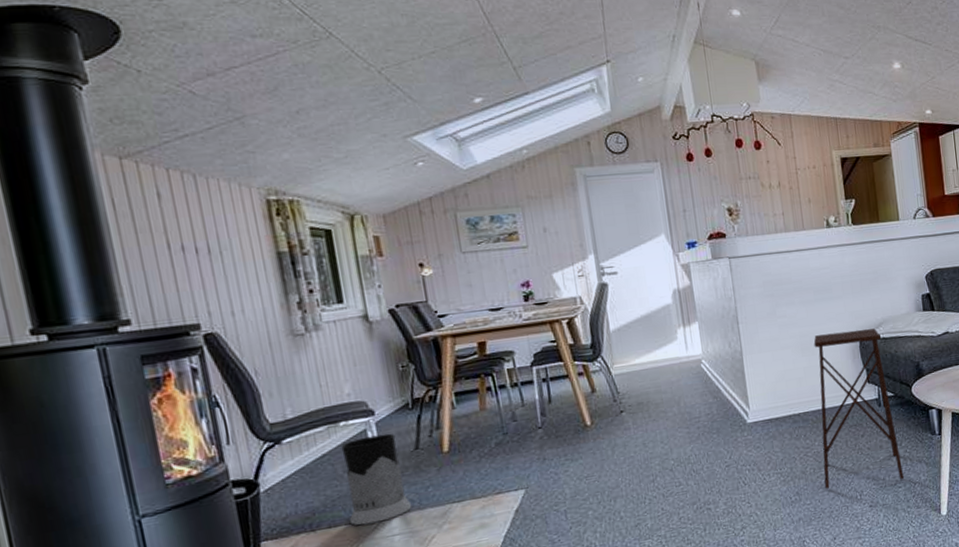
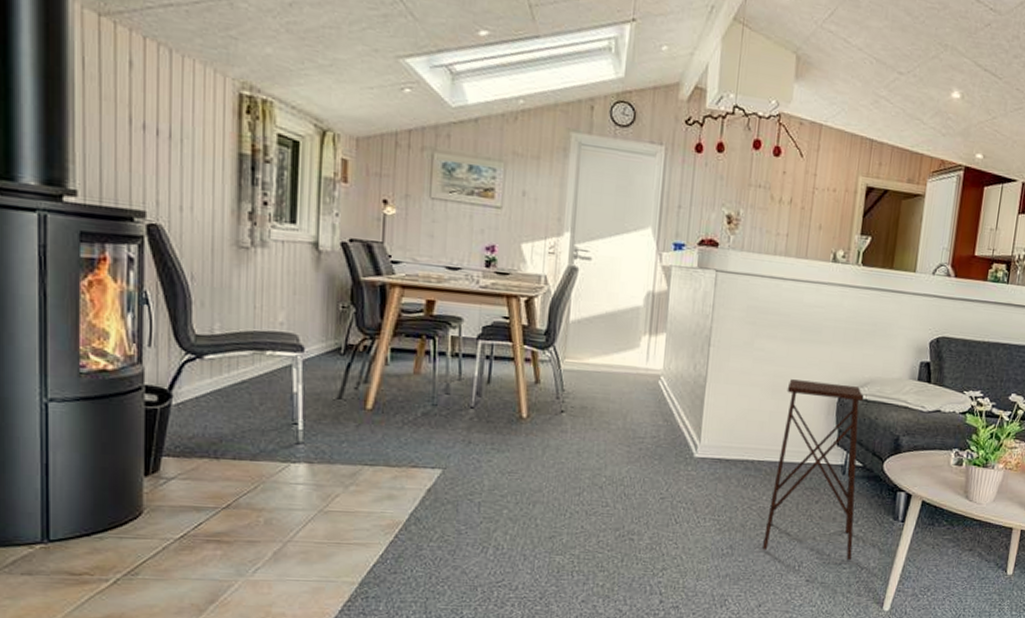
air purifier: present [341,433,412,526] -> none [256,372,322,467]

